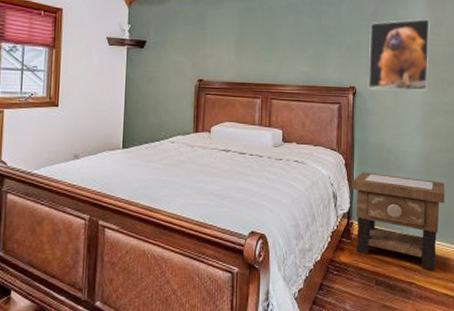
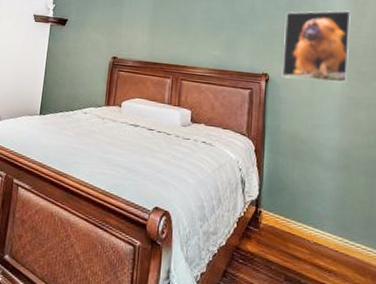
side table: present [352,172,445,271] -> none [262,160,367,276]

